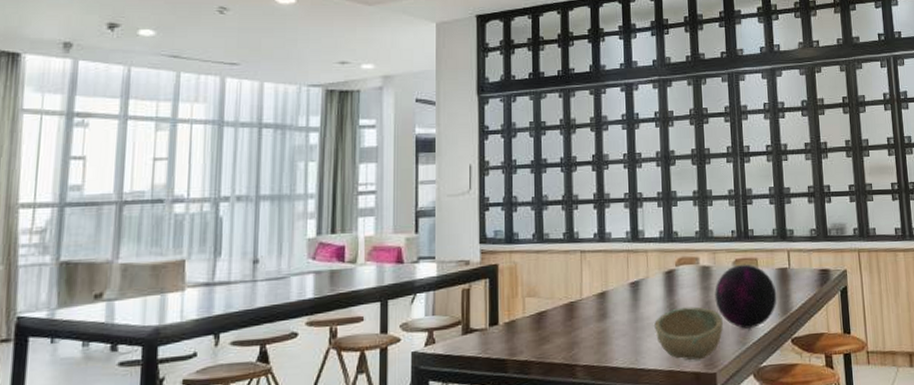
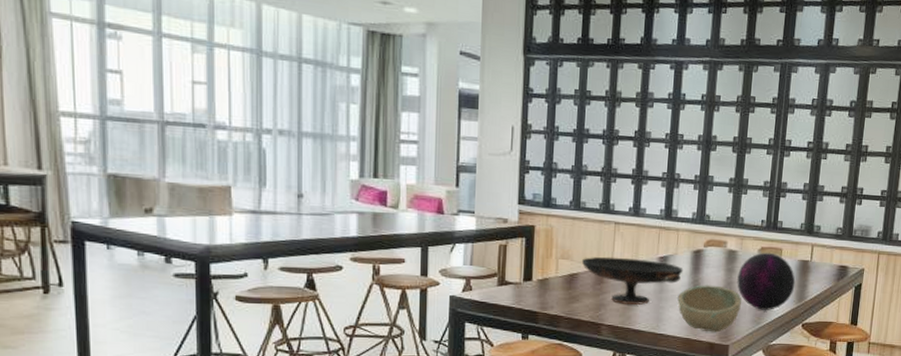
decorative bowl: none [549,287,657,340] -> present [581,256,684,305]

